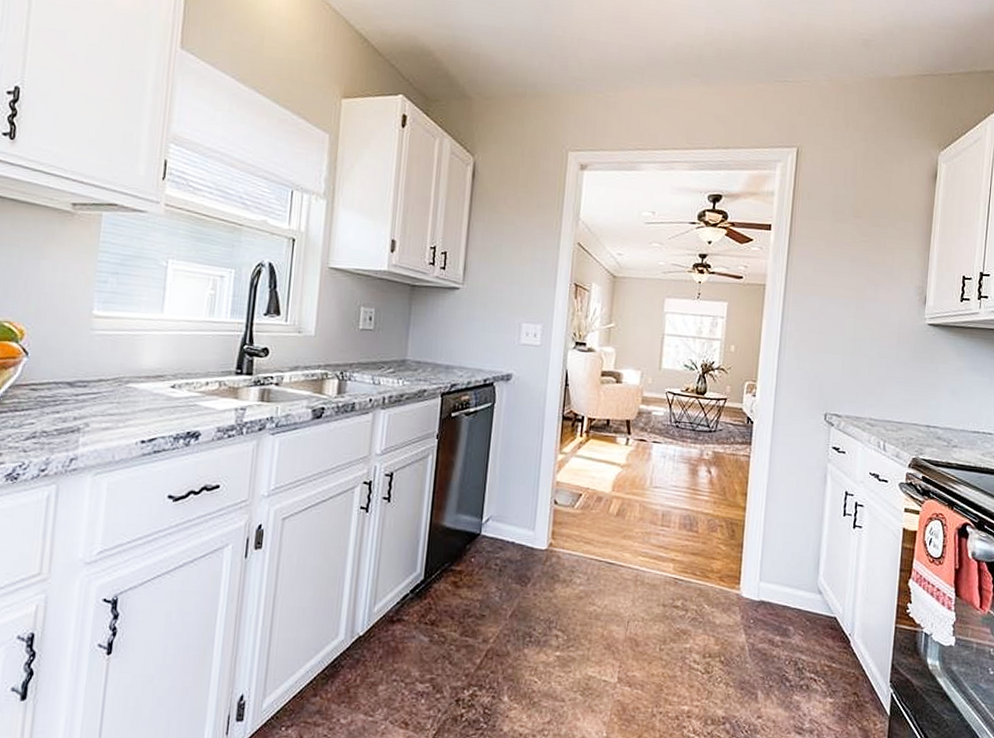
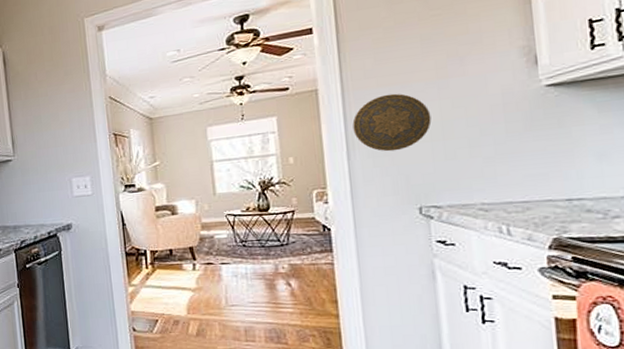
decorative plate: none [787,303,847,358] -> present [352,93,432,152]

